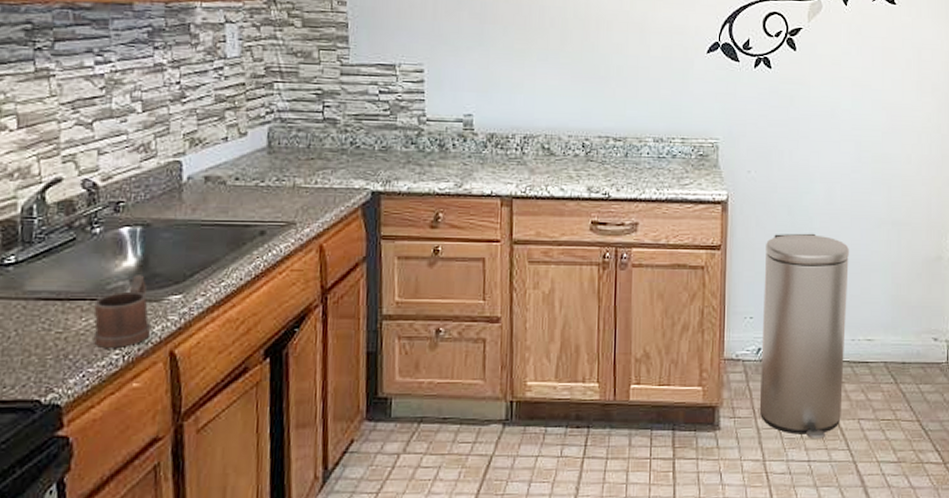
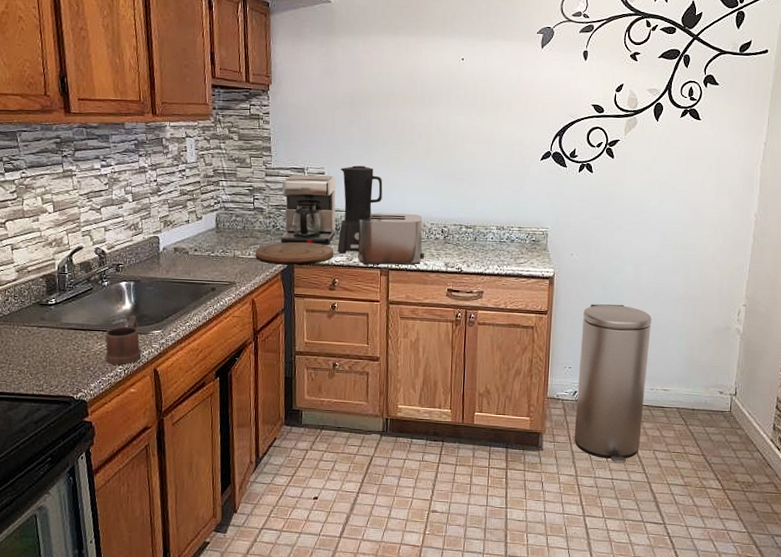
cutting board: none [324,163,437,196] -> present [255,241,334,265]
coffee maker: none [362,73,440,169] -> present [281,174,336,246]
blender: none [442,60,503,178] -> present [337,165,383,254]
toaster: none [469,122,562,193] -> present [357,212,426,266]

